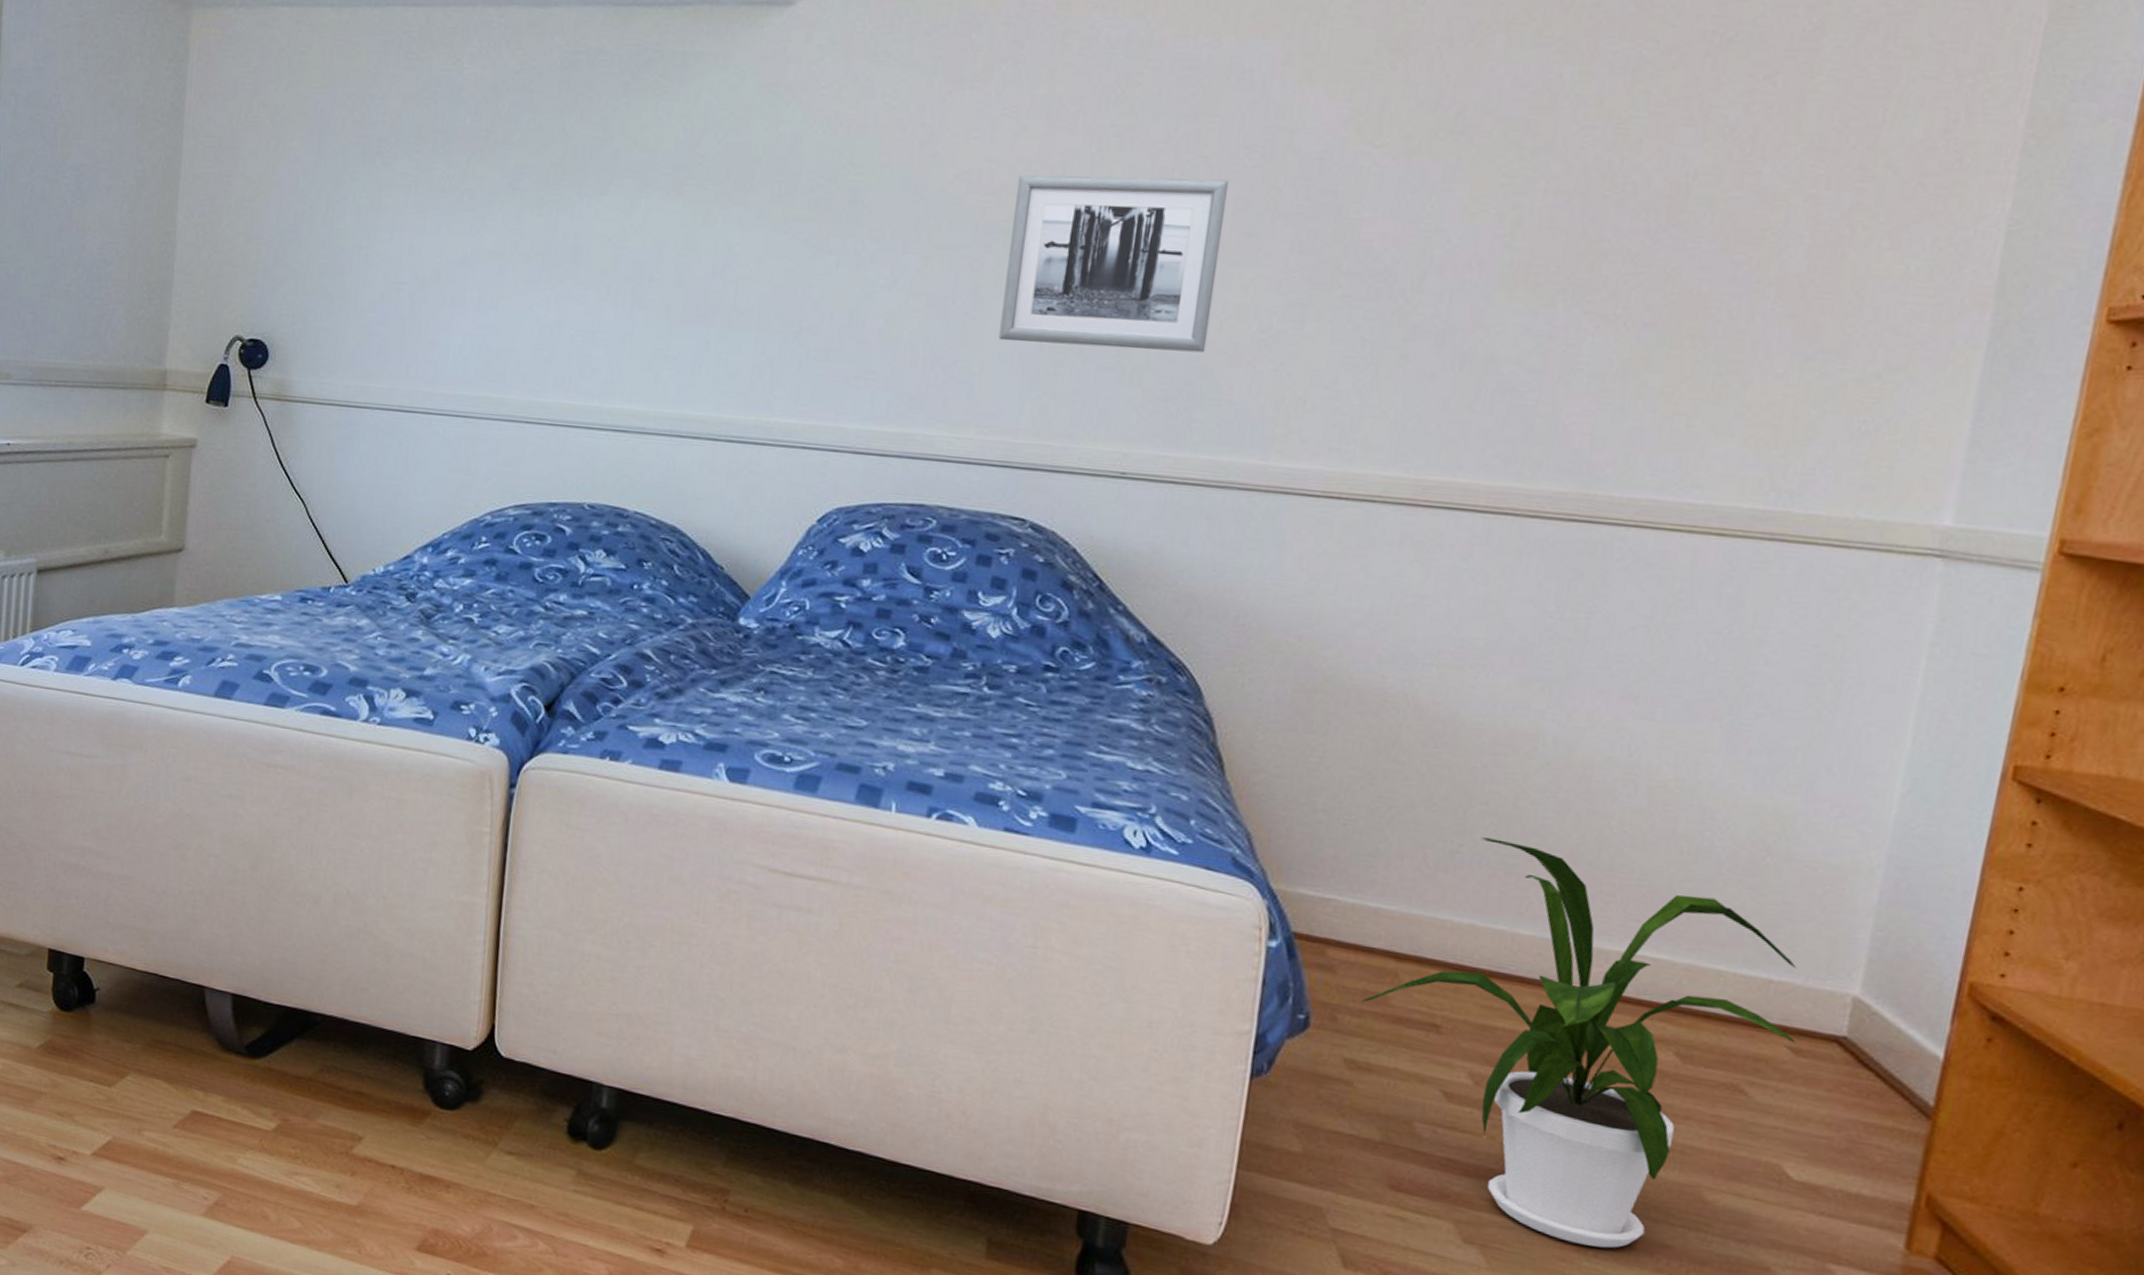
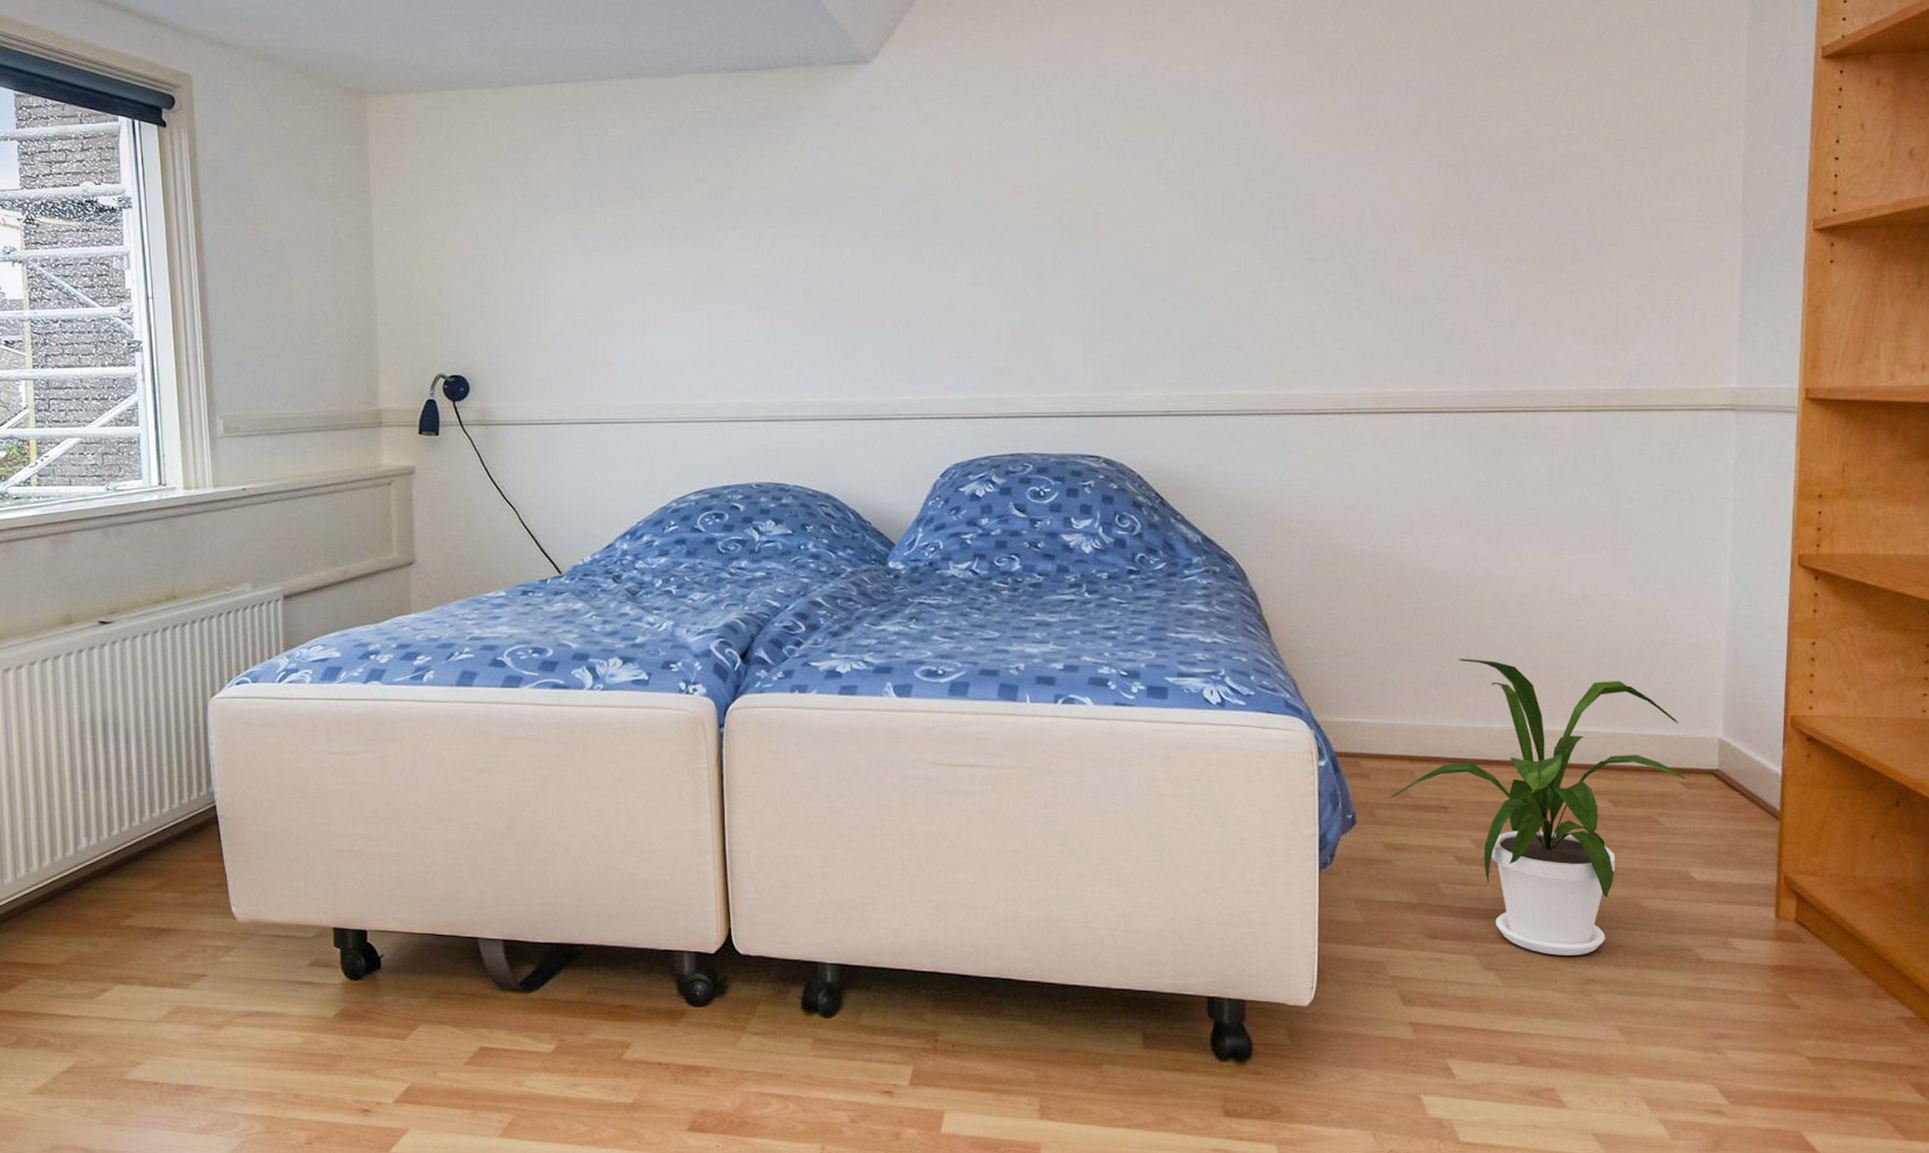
wall art: present [999,175,1228,353] -> none [1061,177,1217,317]

